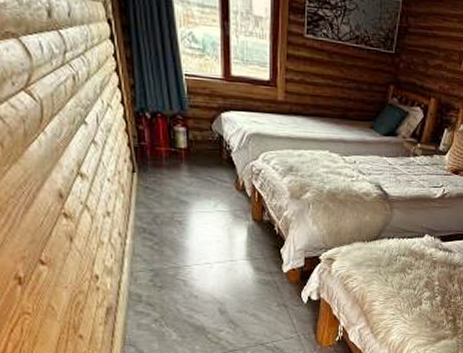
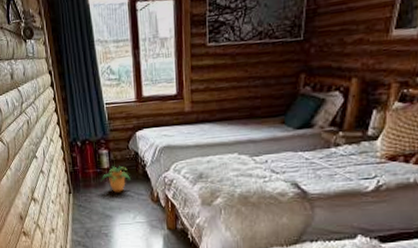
potted plant: none [175,147,212,177] -> present [101,165,130,192]

